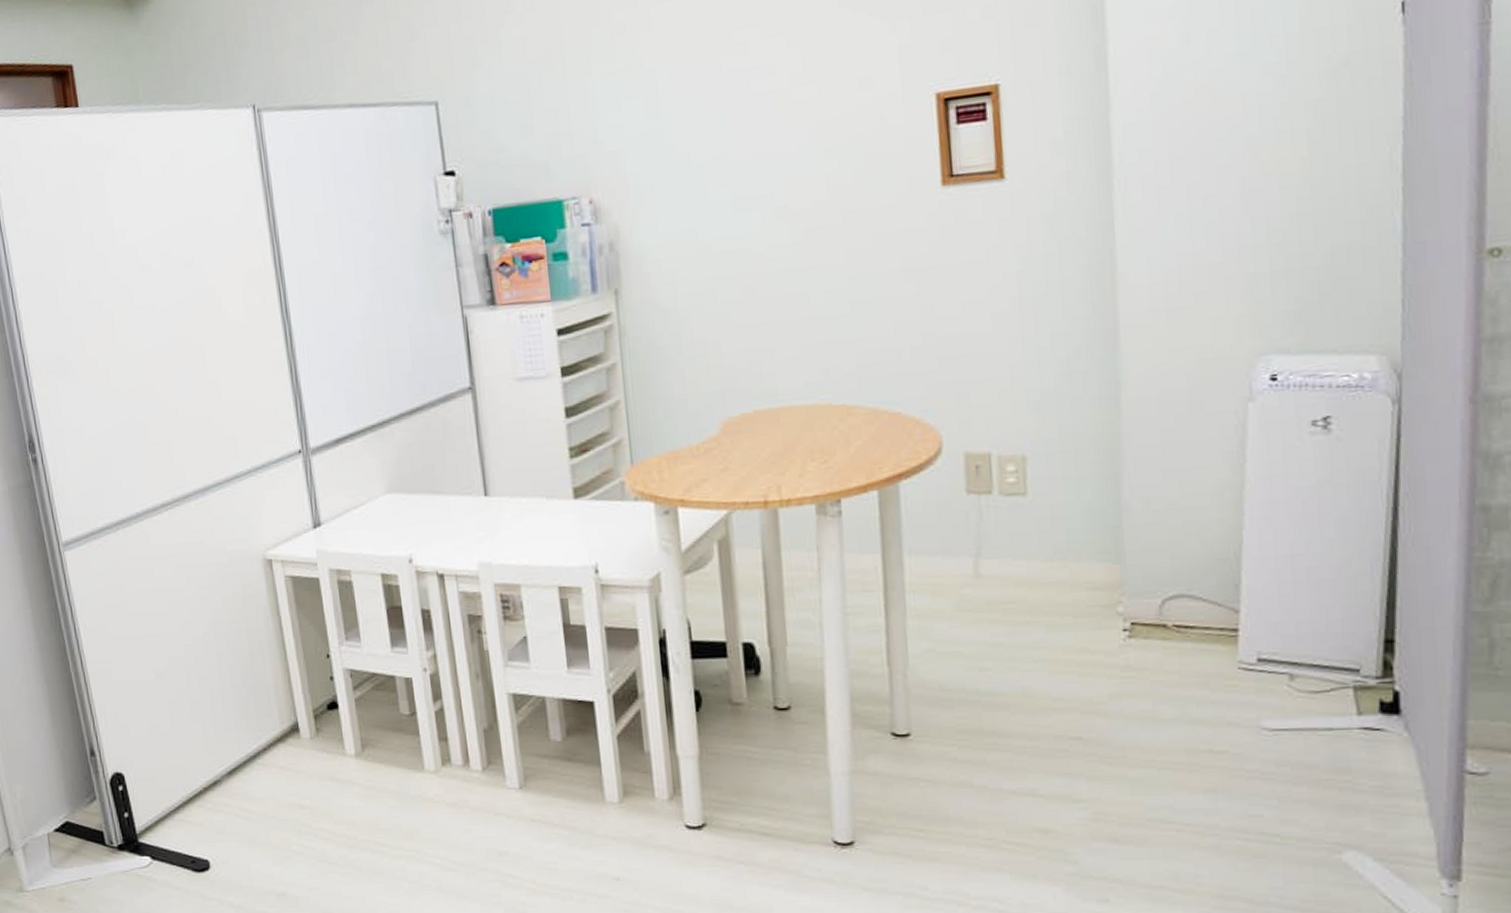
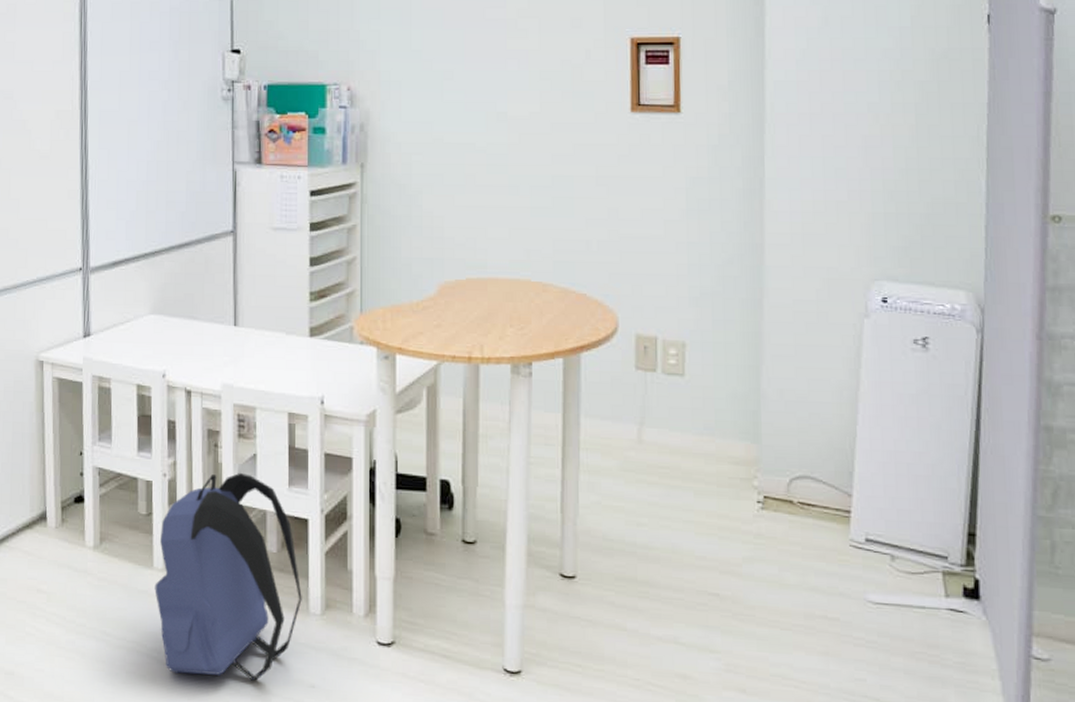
backpack: none [428,659,596,879] -> present [154,473,302,681]

